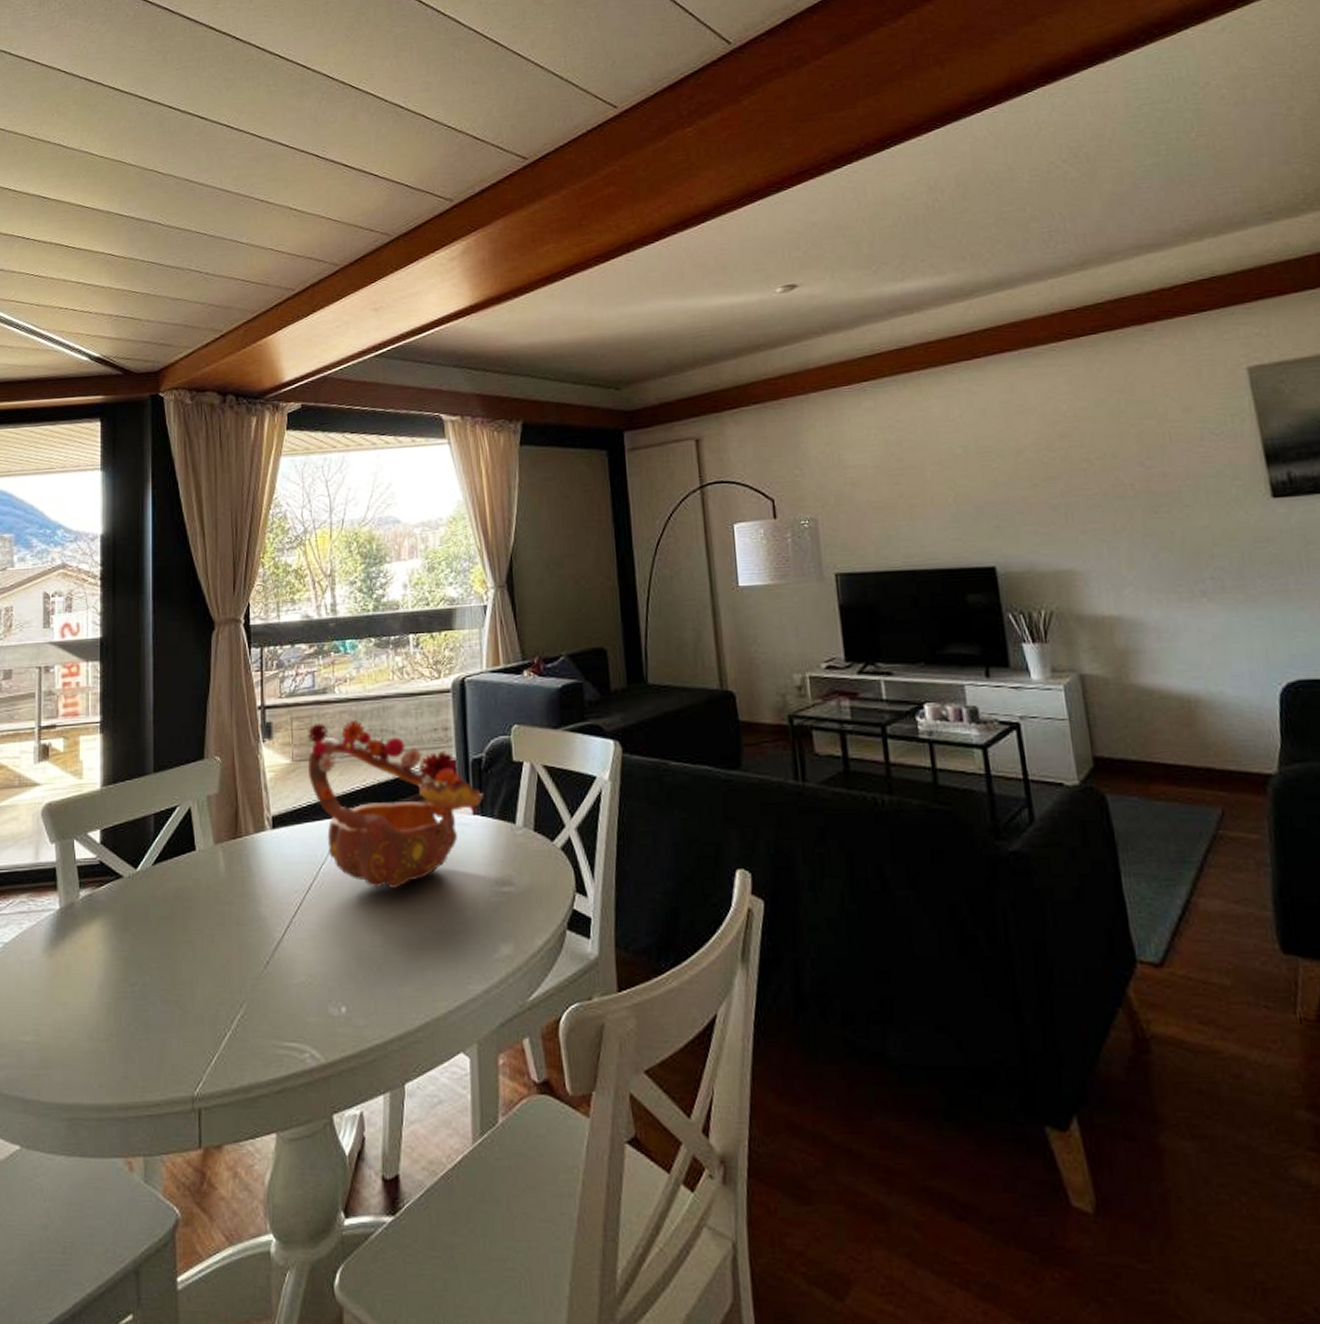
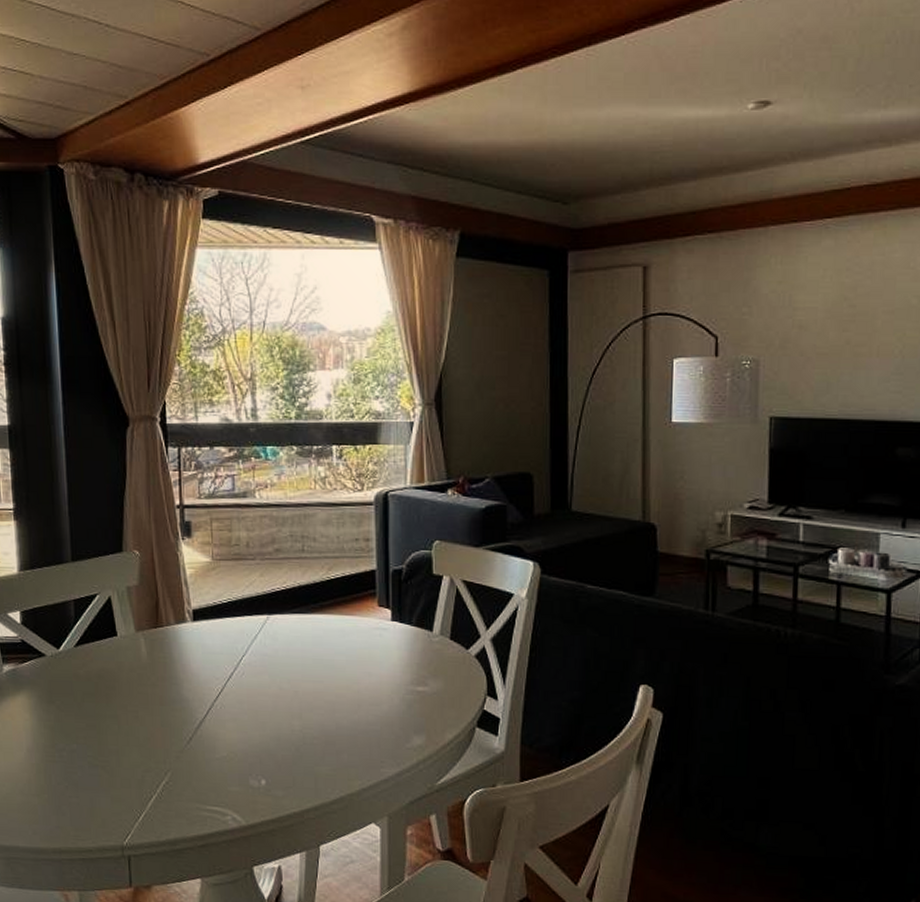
flower arrangement: present [308,720,484,888] -> none [228,525,403,682]

